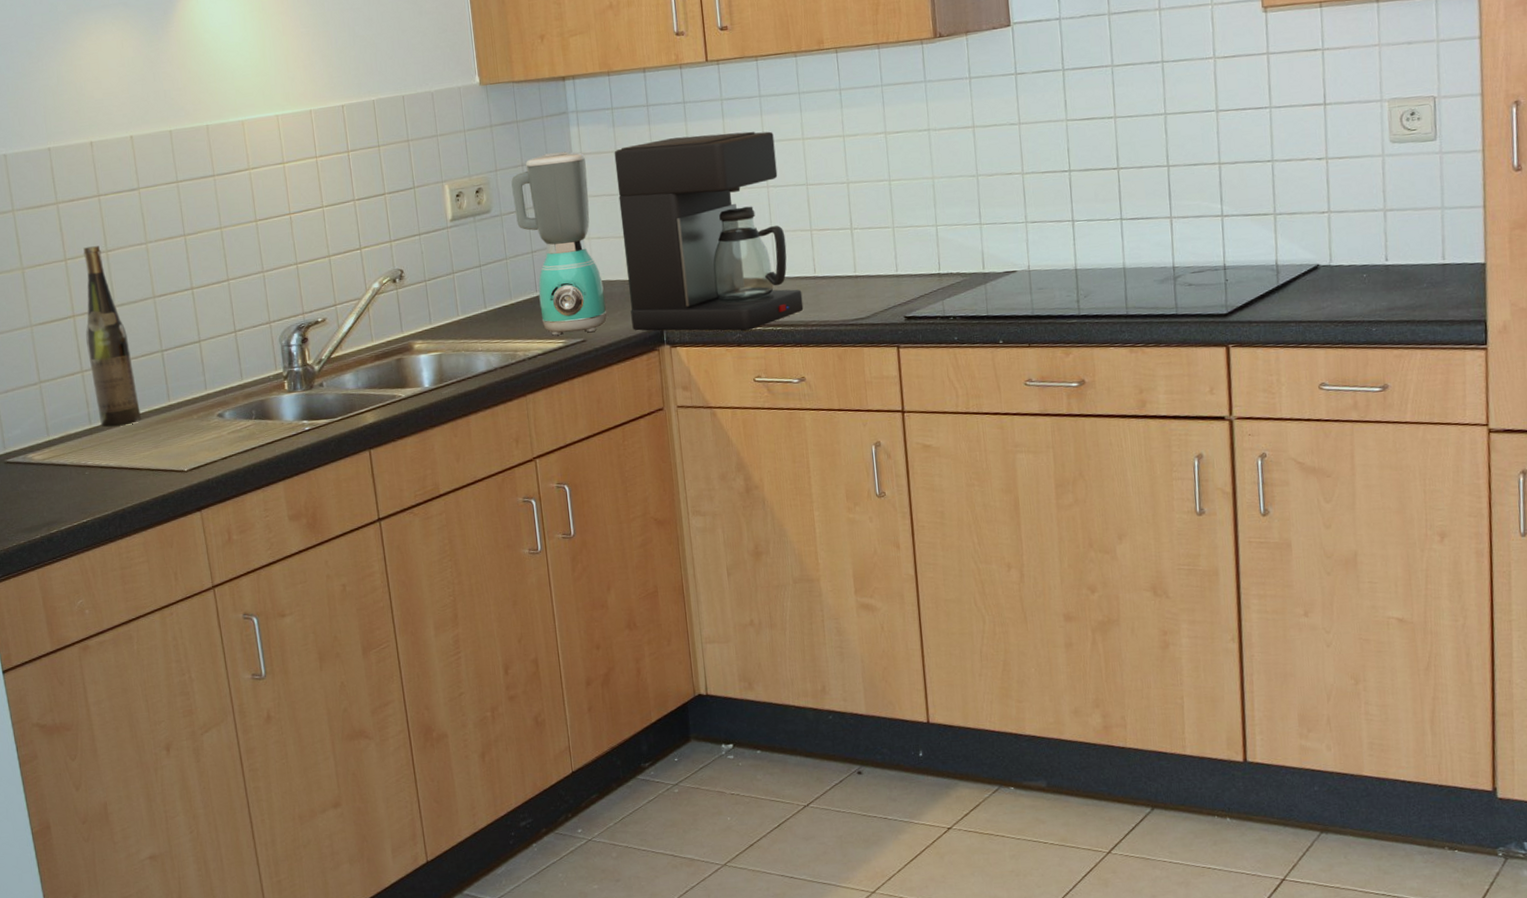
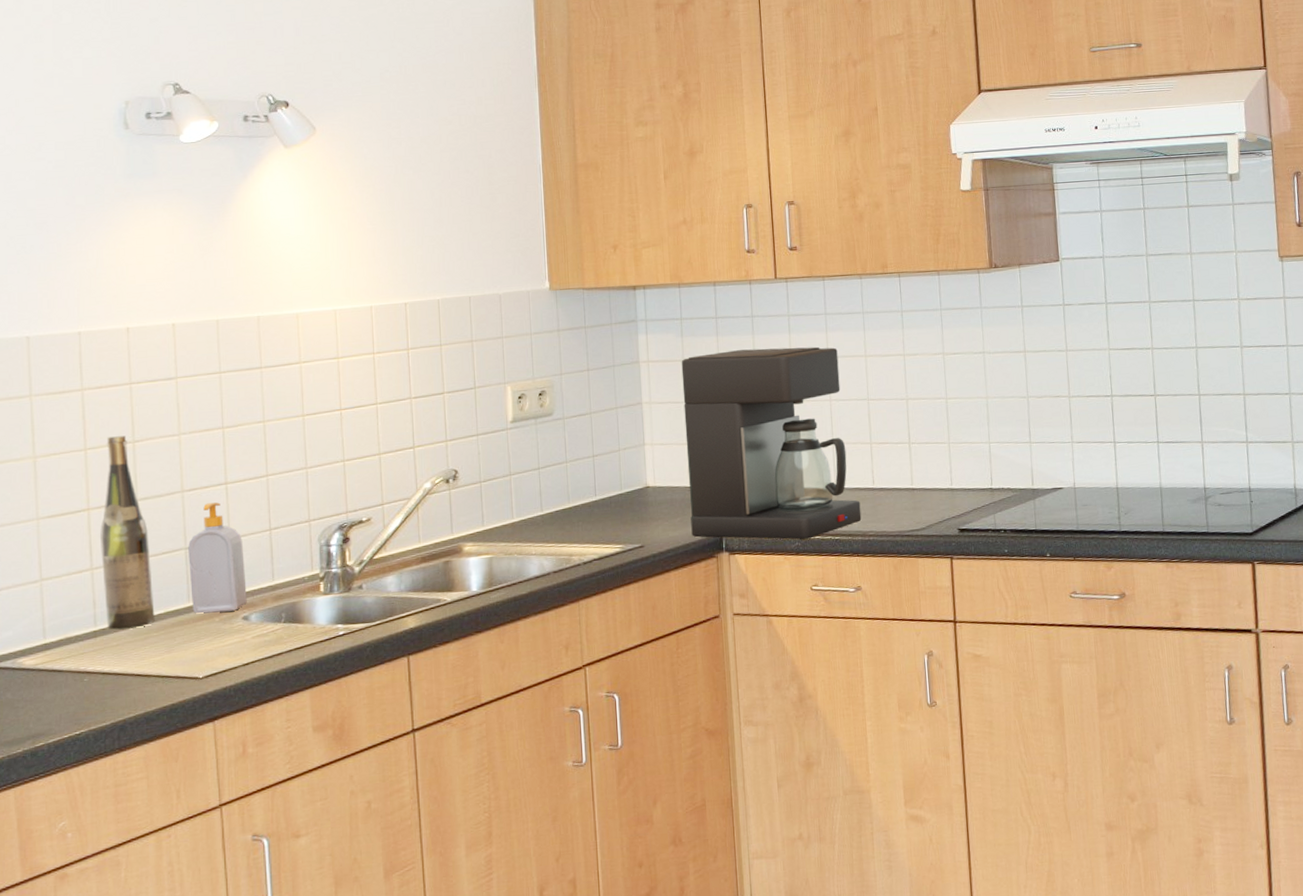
soap bottle: none [163,307,220,412] -> present [188,502,247,614]
blender: present [511,151,607,336] -> none [576,358,667,541]

